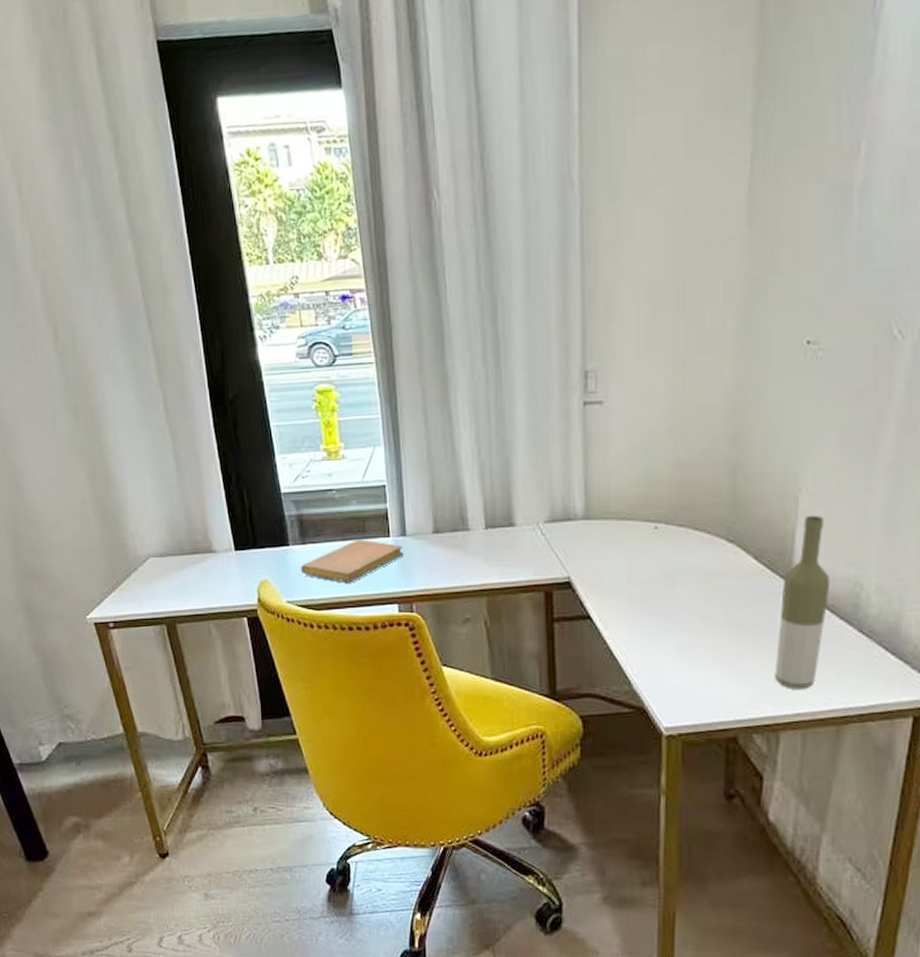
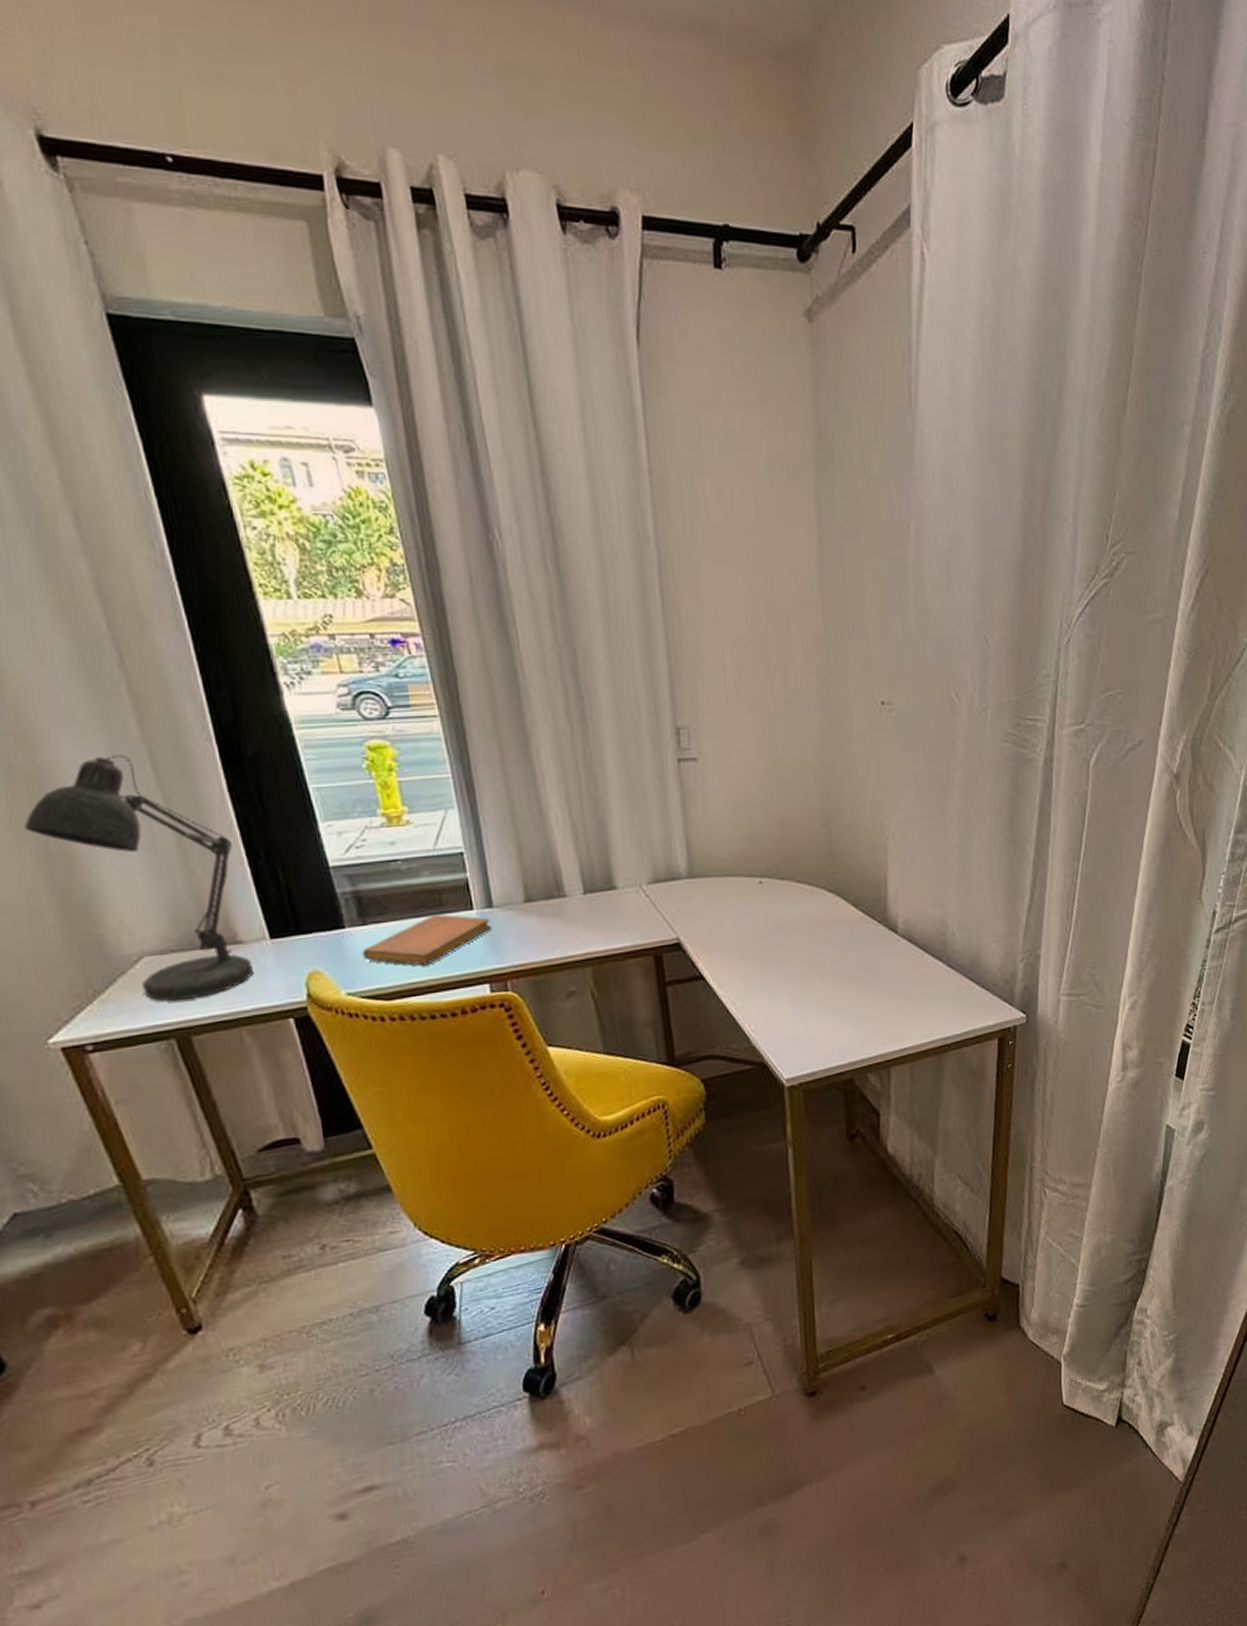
desk lamp: none [81,397,221,595] -> present [23,755,253,1002]
bottle: present [775,516,830,689] -> none [880,863,921,1026]

